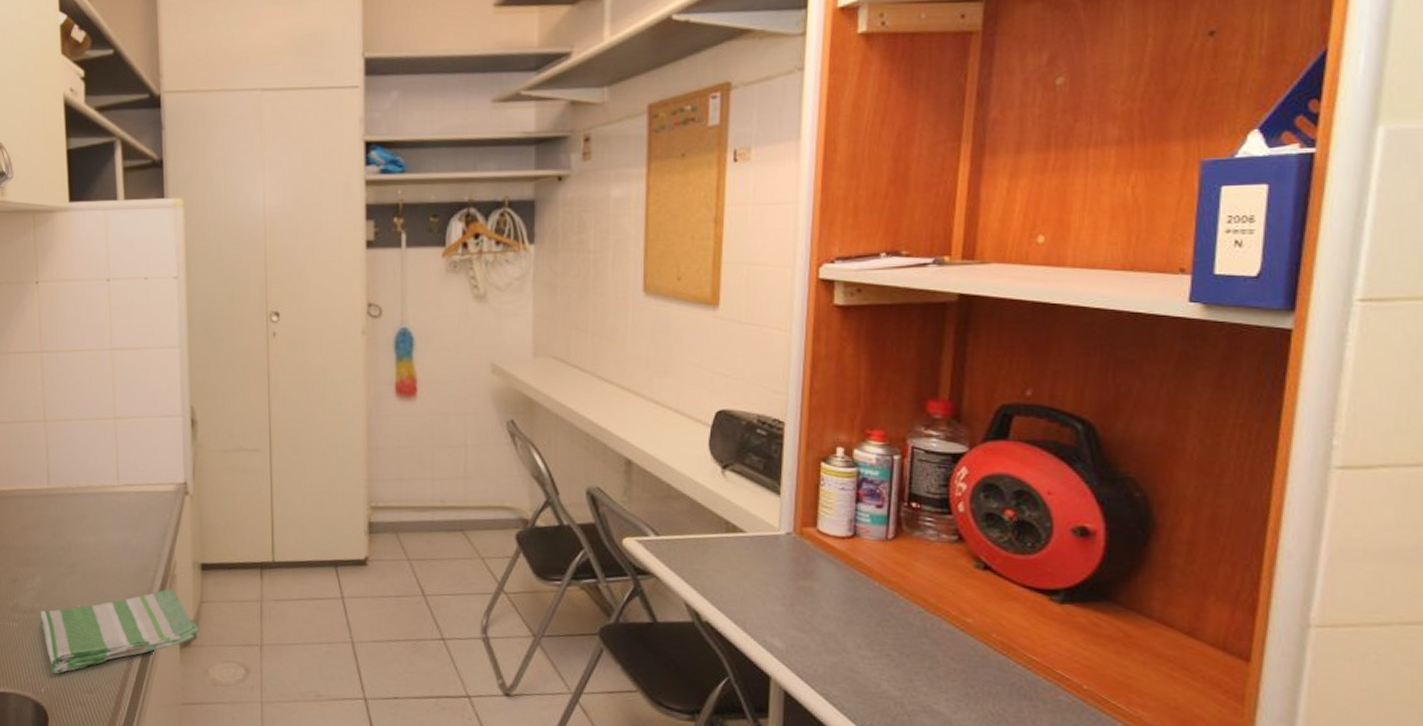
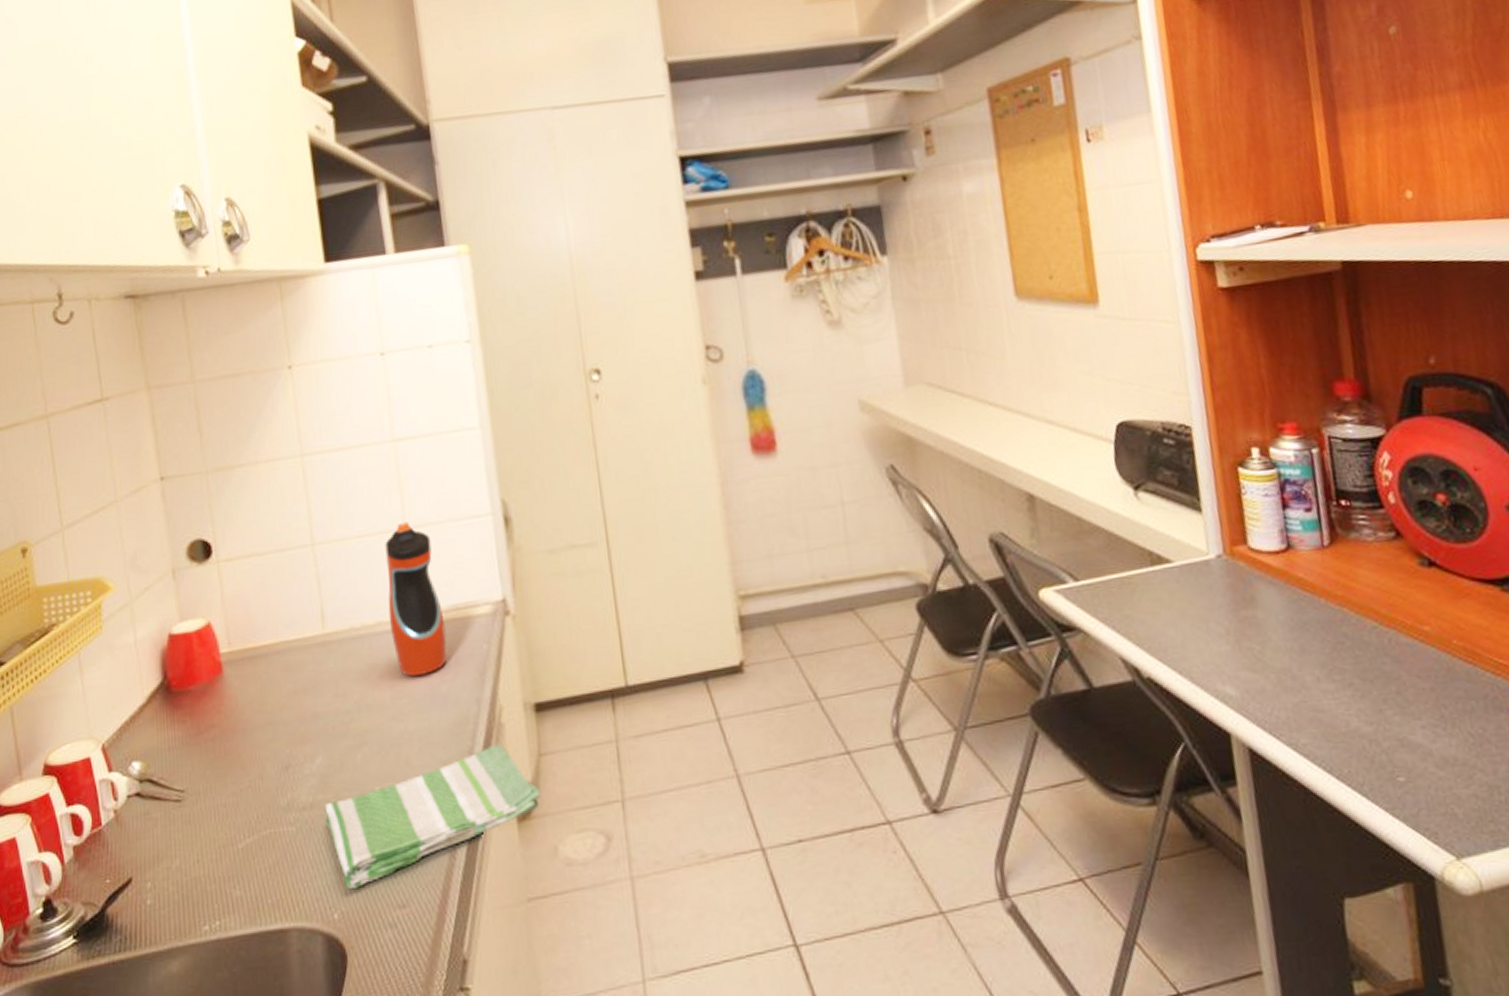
water bottle: none [97,413,139,530] -> present [385,522,447,676]

